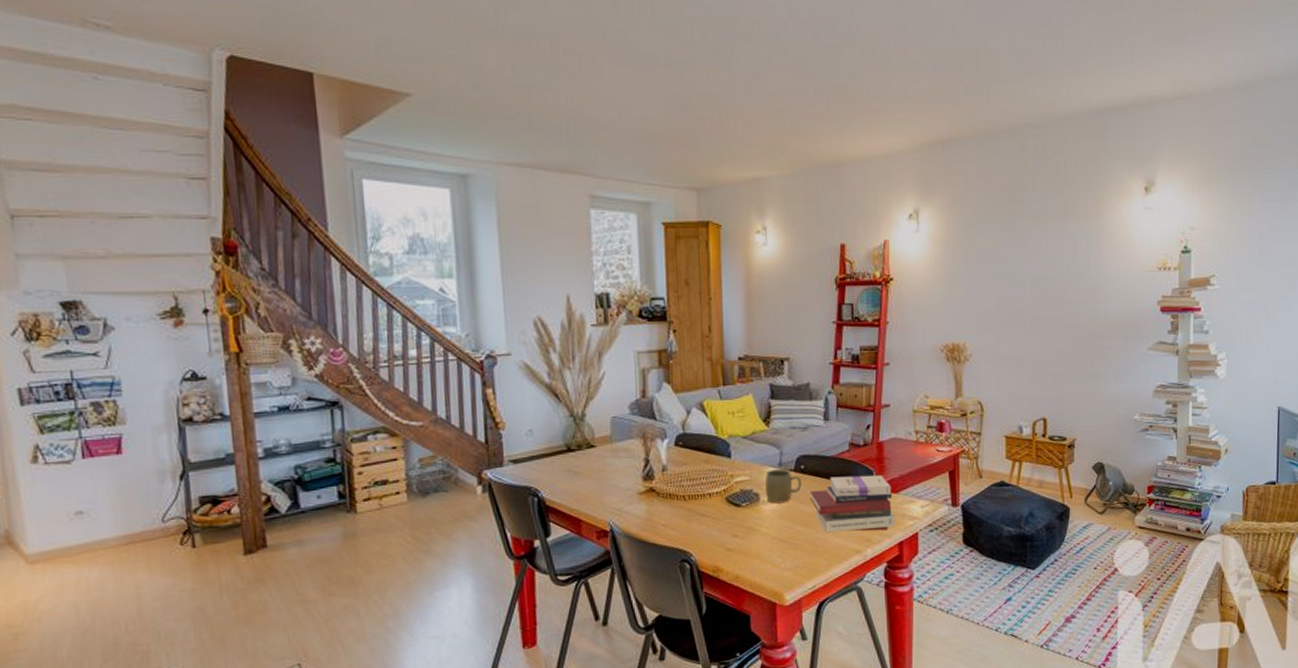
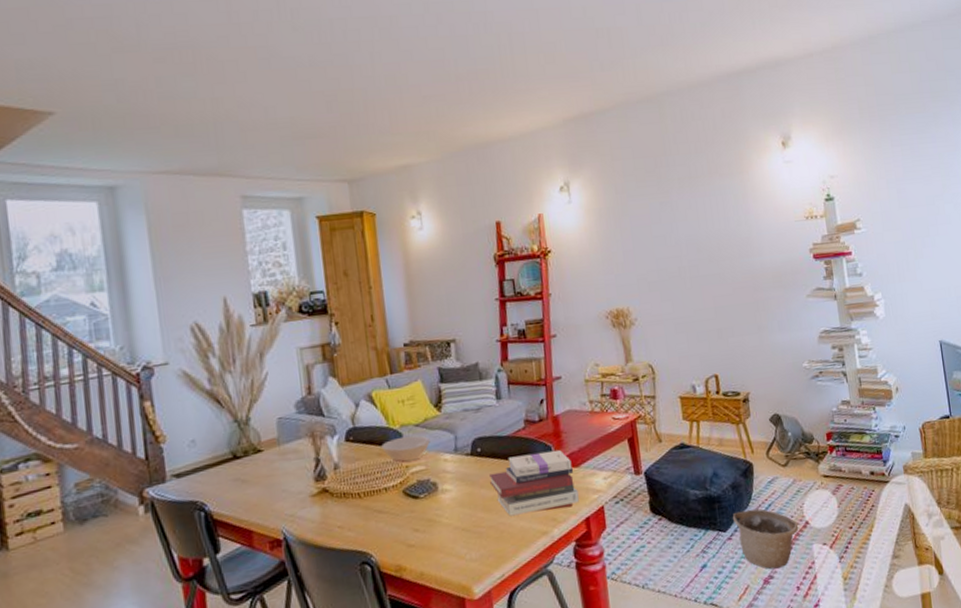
soup bowl: none [709,447,756,472] -> present [381,435,430,463]
mug: present [764,468,802,504] -> none [441,454,480,492]
basket: none [1042,551,1107,609] -> present [732,509,799,569]

